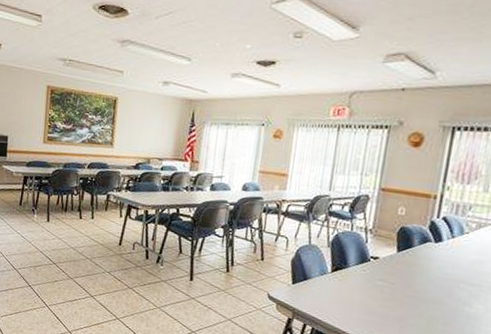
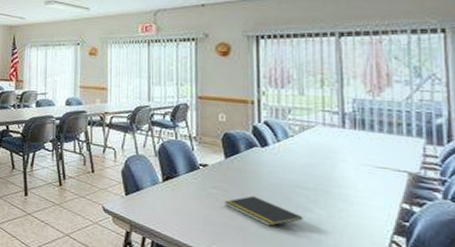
notepad: none [388,289,462,318] -> present [224,196,303,227]

